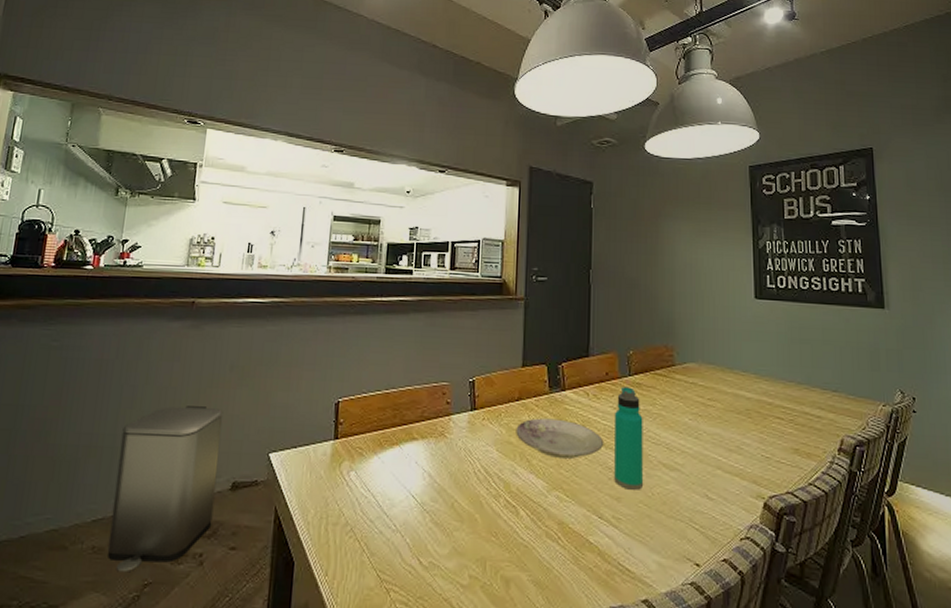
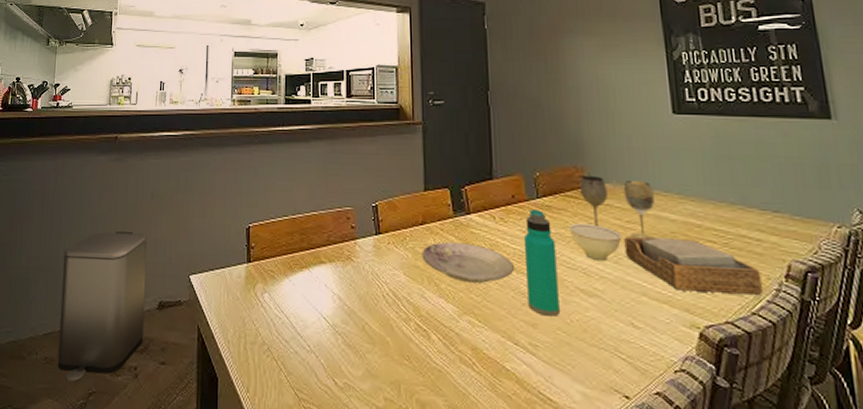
bowl: none [656,401,703,437] -> present [569,223,622,262]
wineglass: none [668,354,734,416] -> present [579,175,655,240]
napkin holder: none [705,414,819,468] -> present [624,237,763,296]

